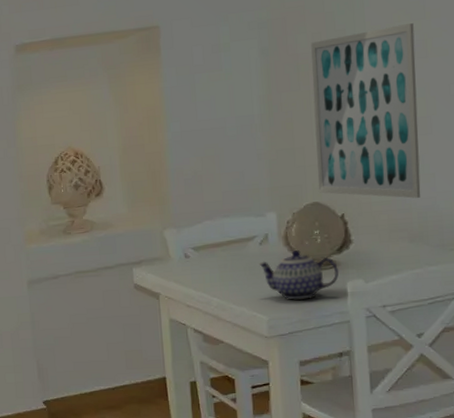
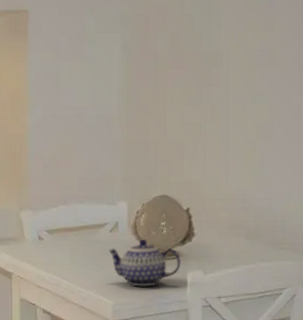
wall art: present [311,23,421,198] -> none [167,34,263,198]

